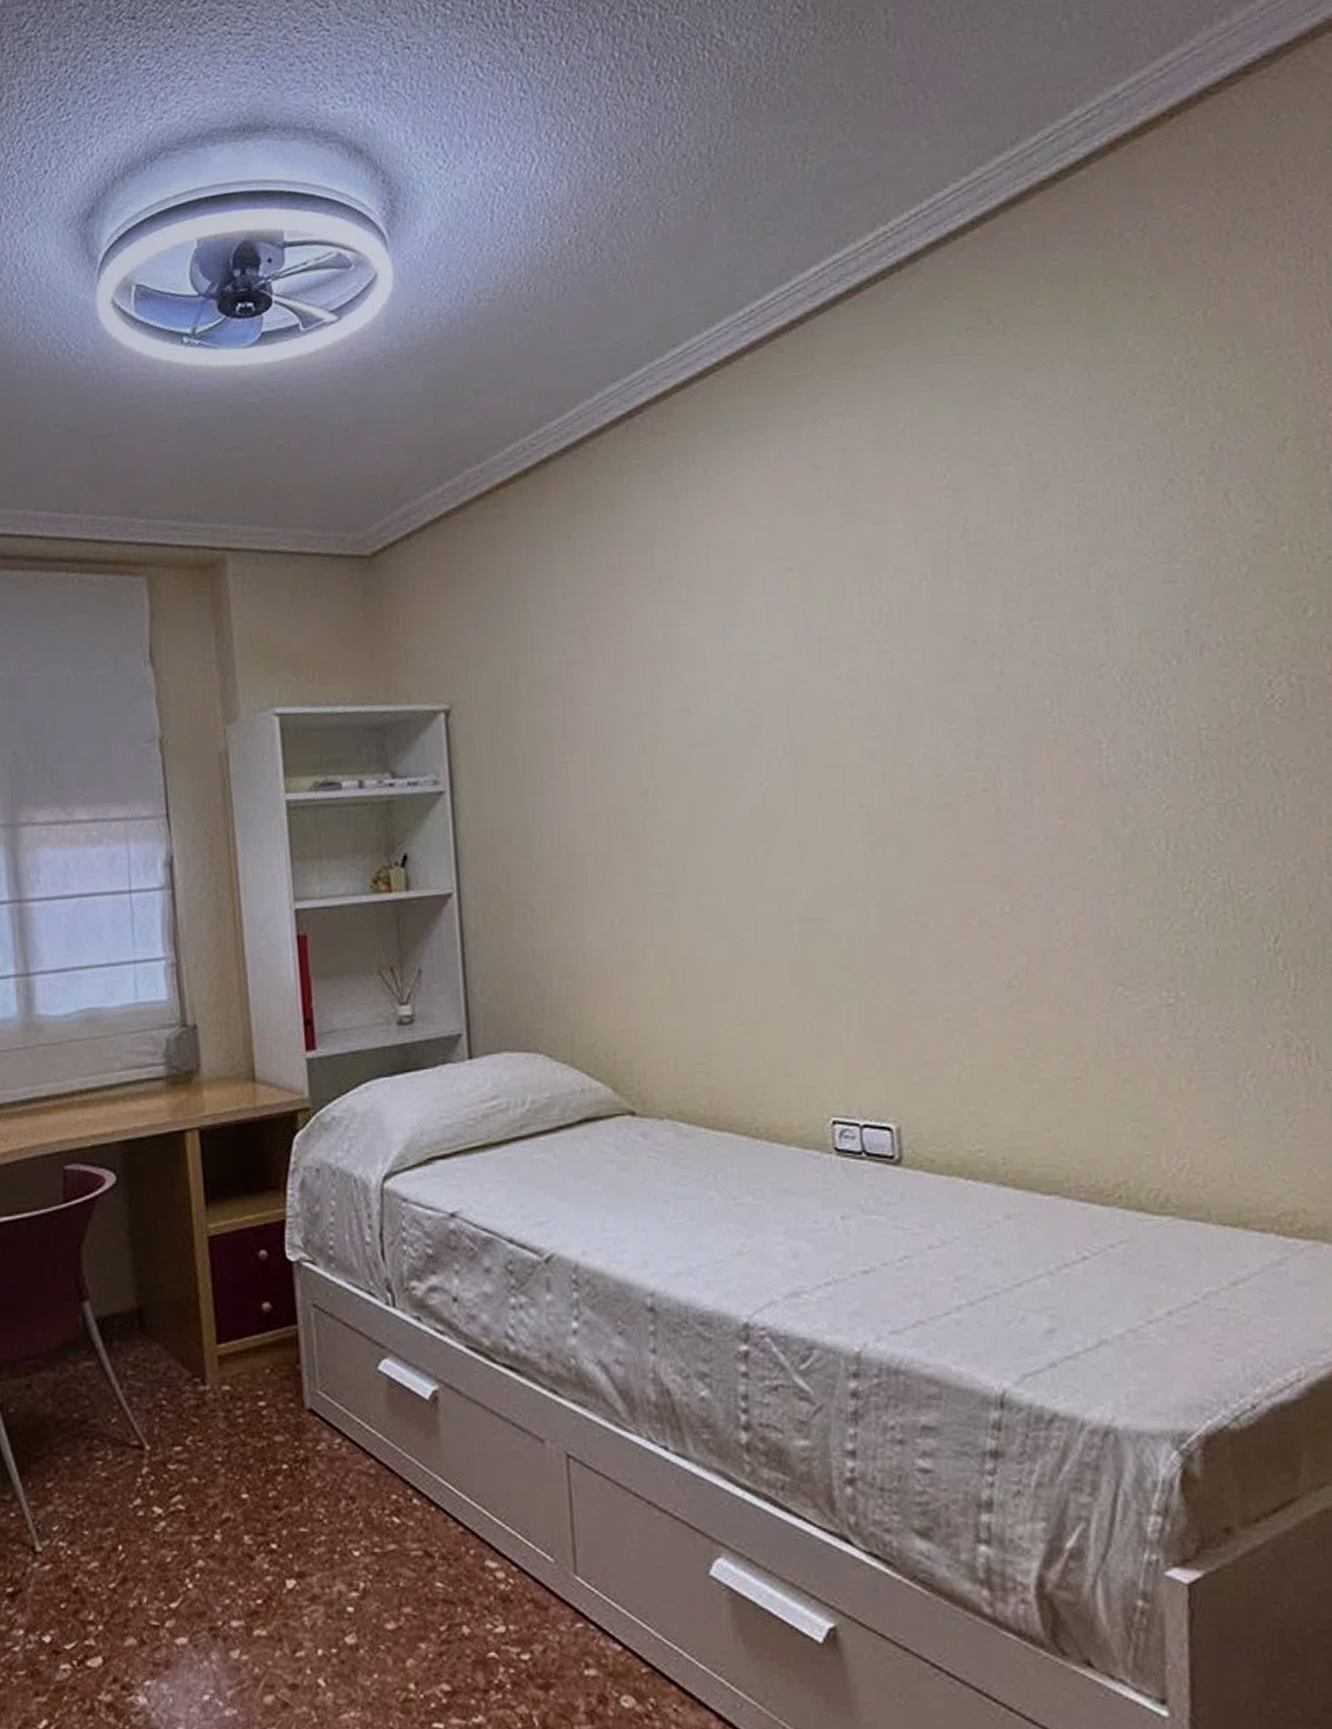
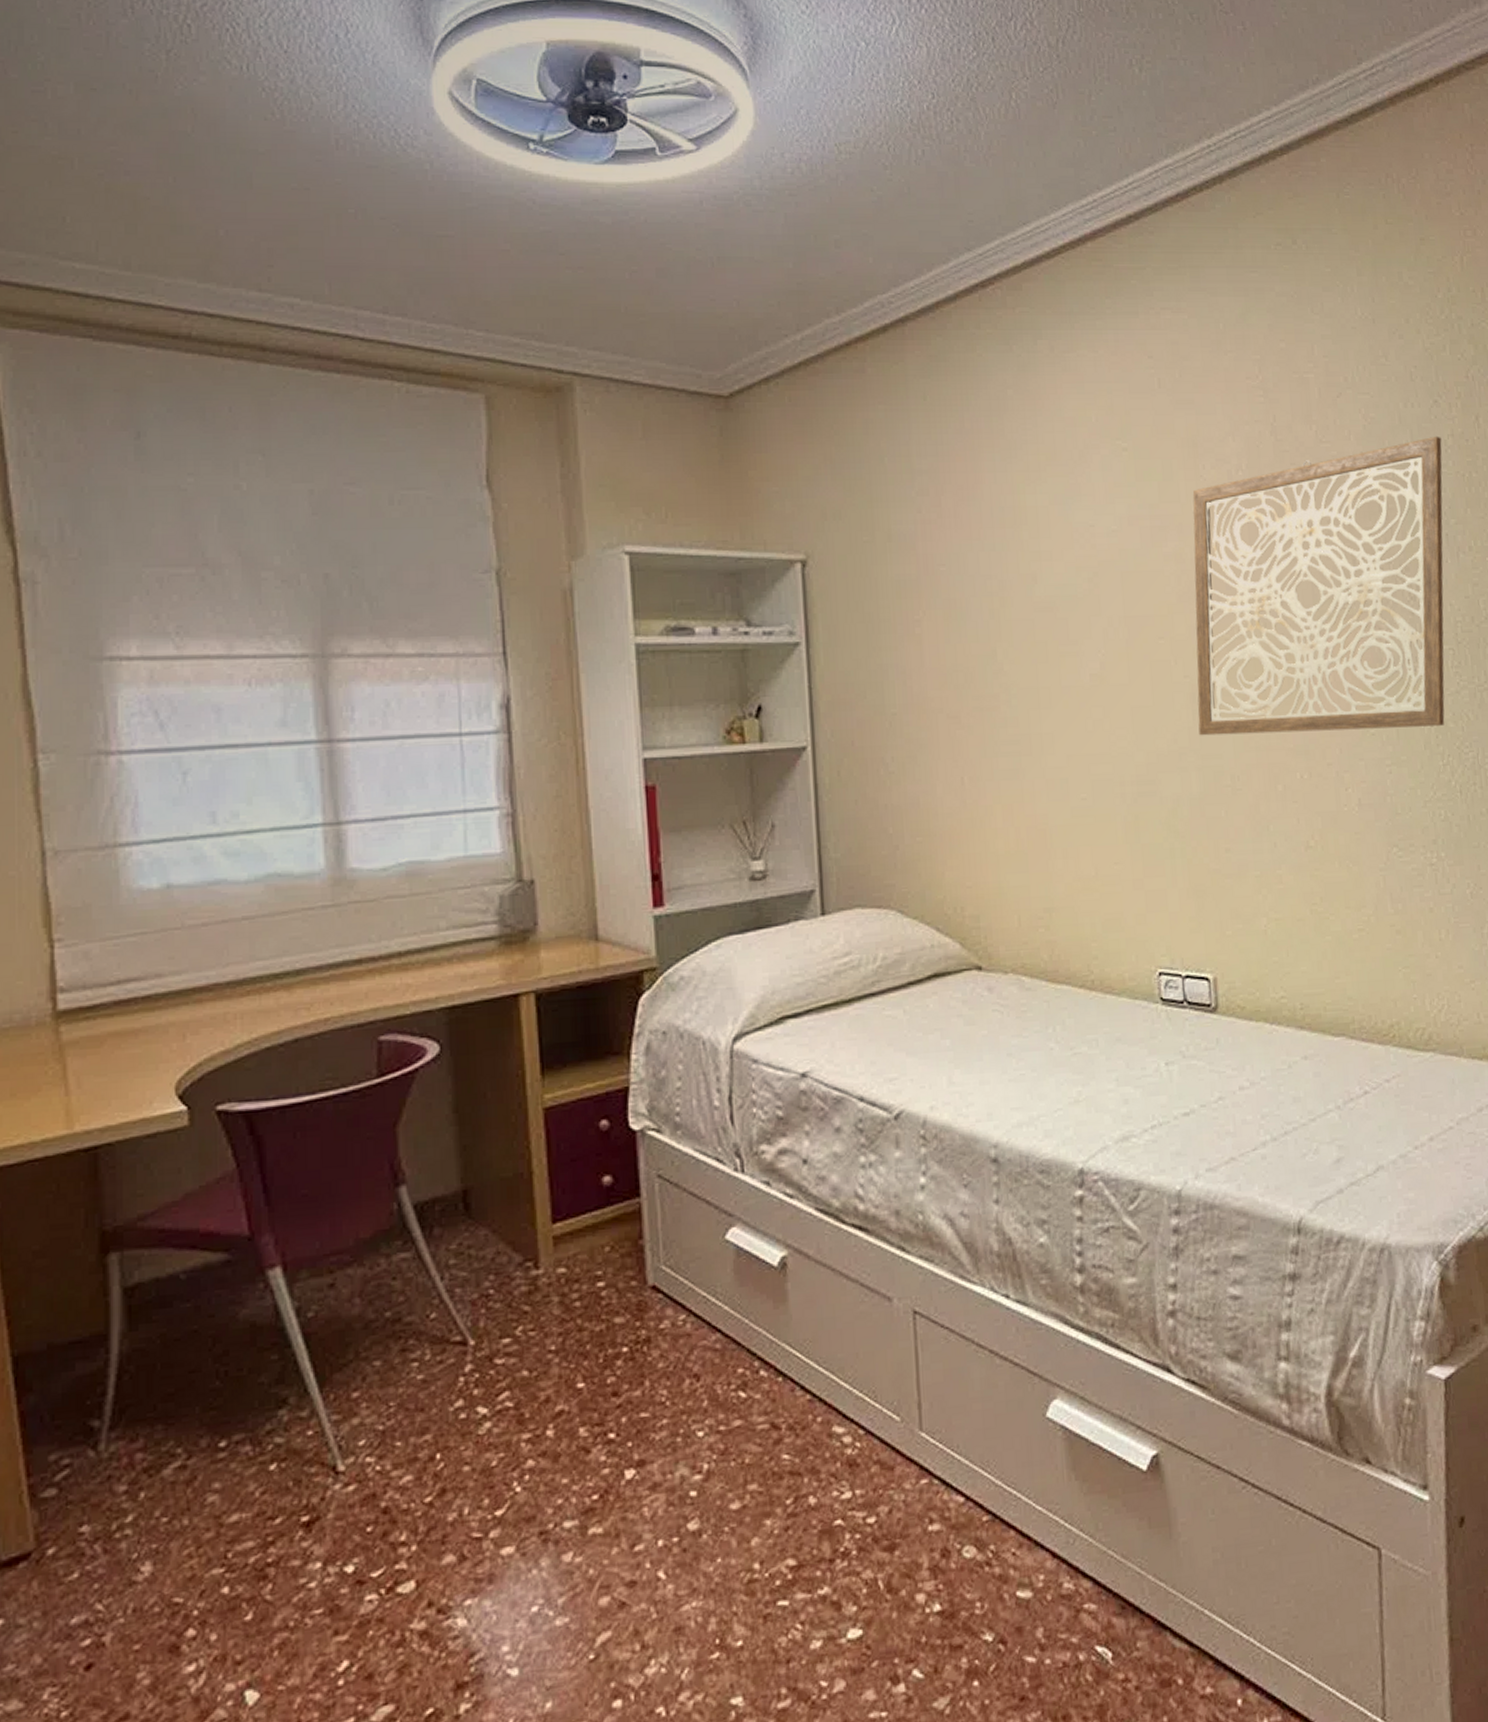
wall art: none [868,519,1185,869] -> present [1192,436,1445,736]

